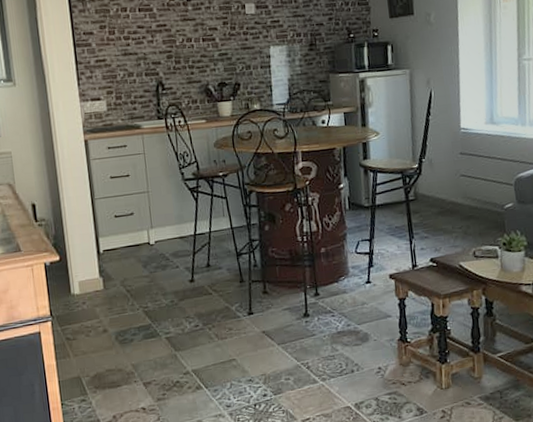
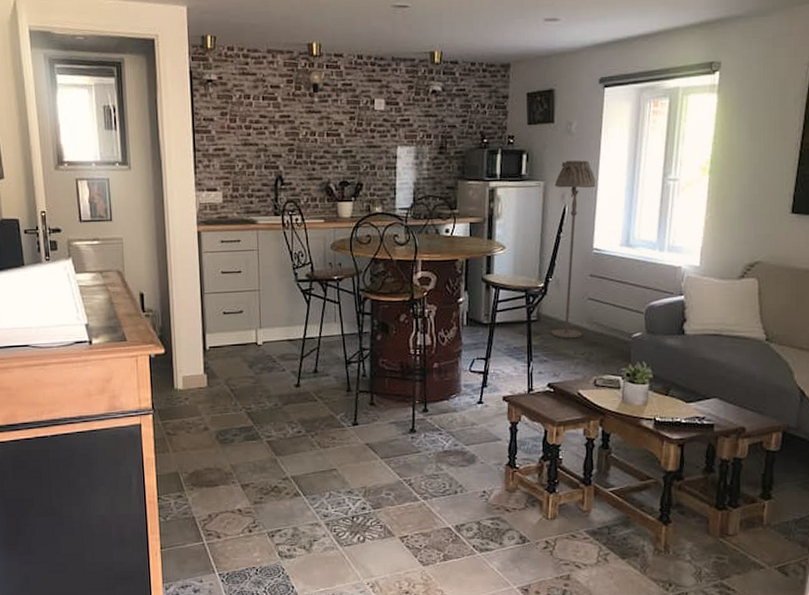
floor lamp: none [419,47,458,215] -> present [551,160,596,339]

